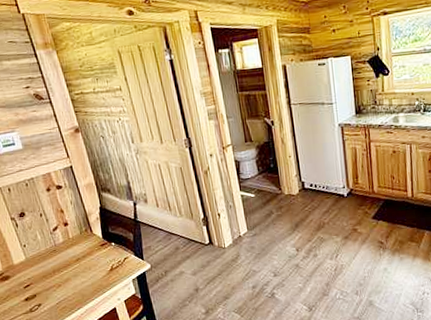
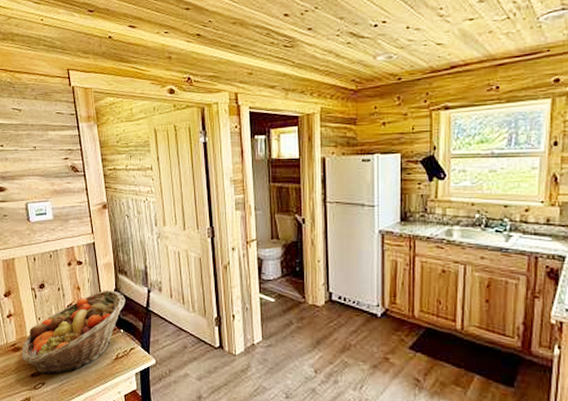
fruit basket: none [10,208,113,296] -> present [22,290,125,374]

